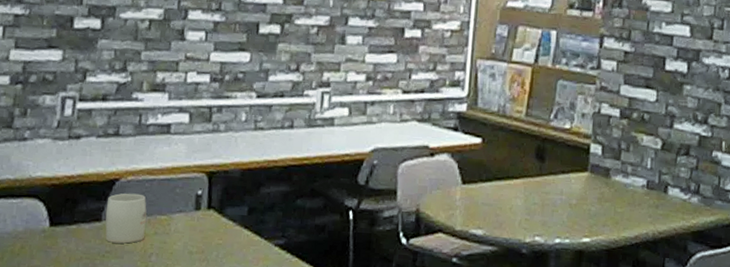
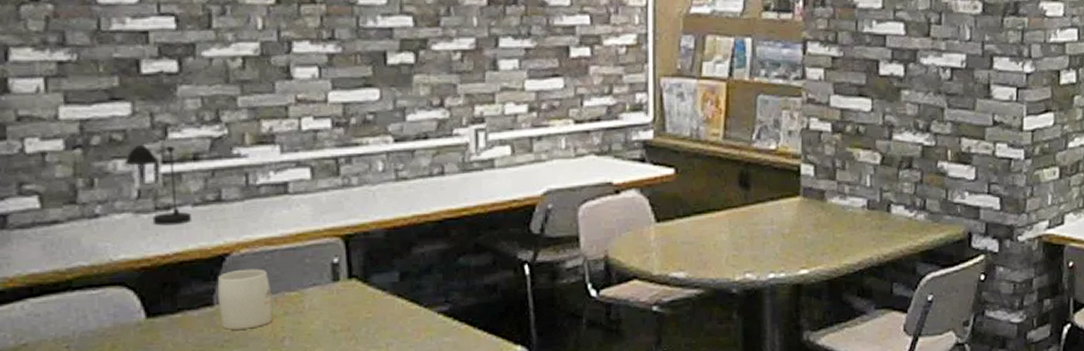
desk lamp: none [51,85,95,152] -> present [124,145,192,226]

